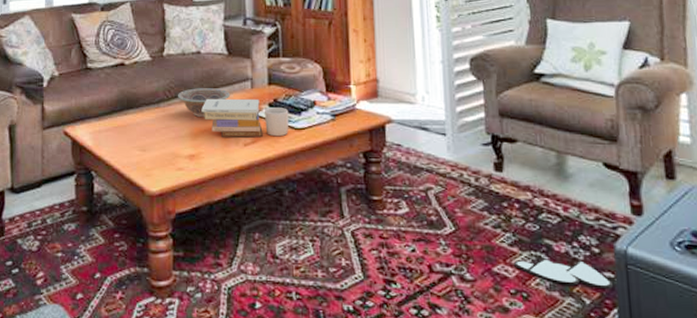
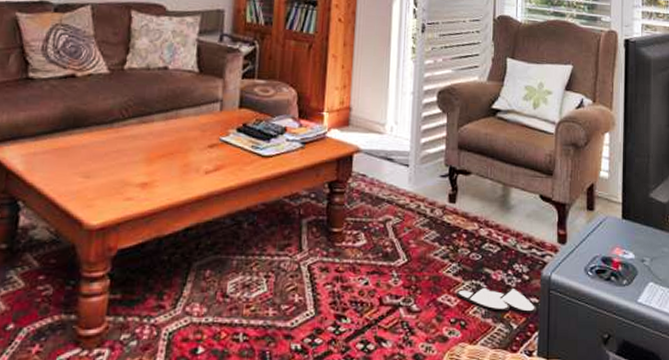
decorative bowl: present [177,88,231,118] -> none [135,108,197,142]
books: present [201,98,263,138] -> none [161,119,228,165]
mug: present [265,107,289,137] -> none [230,132,258,165]

